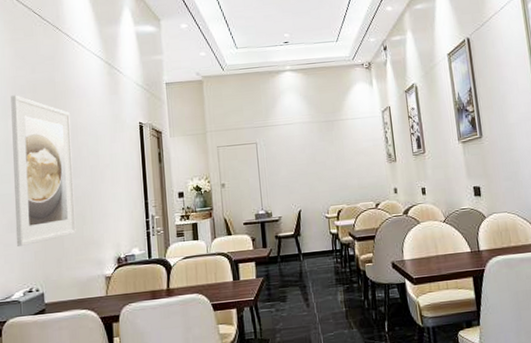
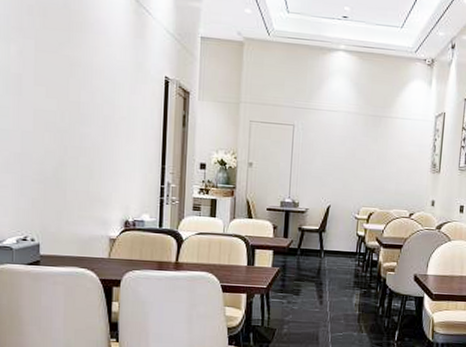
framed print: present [11,95,76,246] -> none [12,15,85,190]

